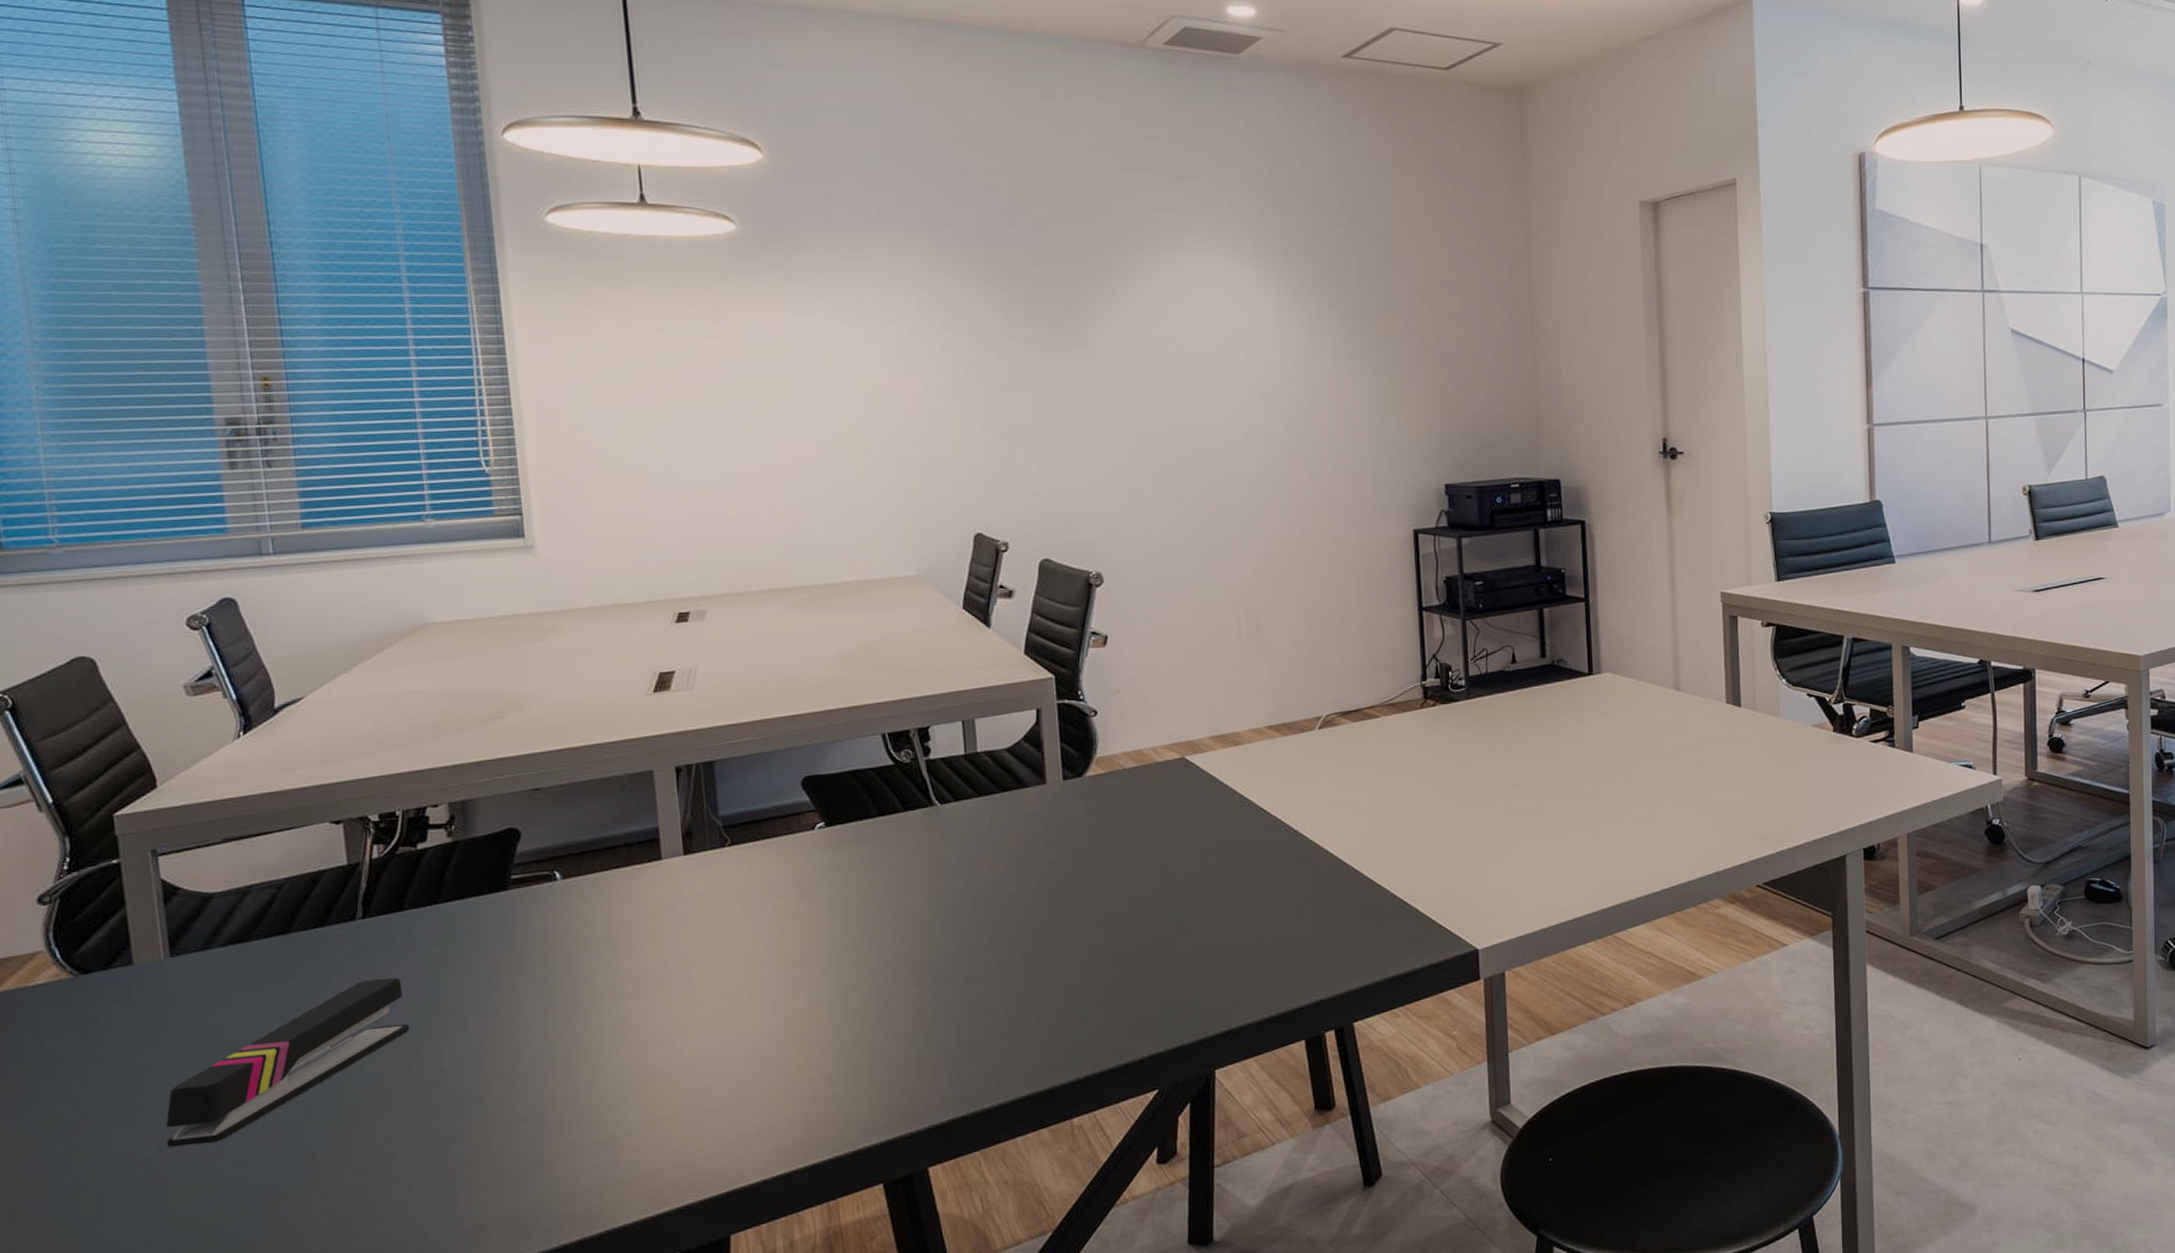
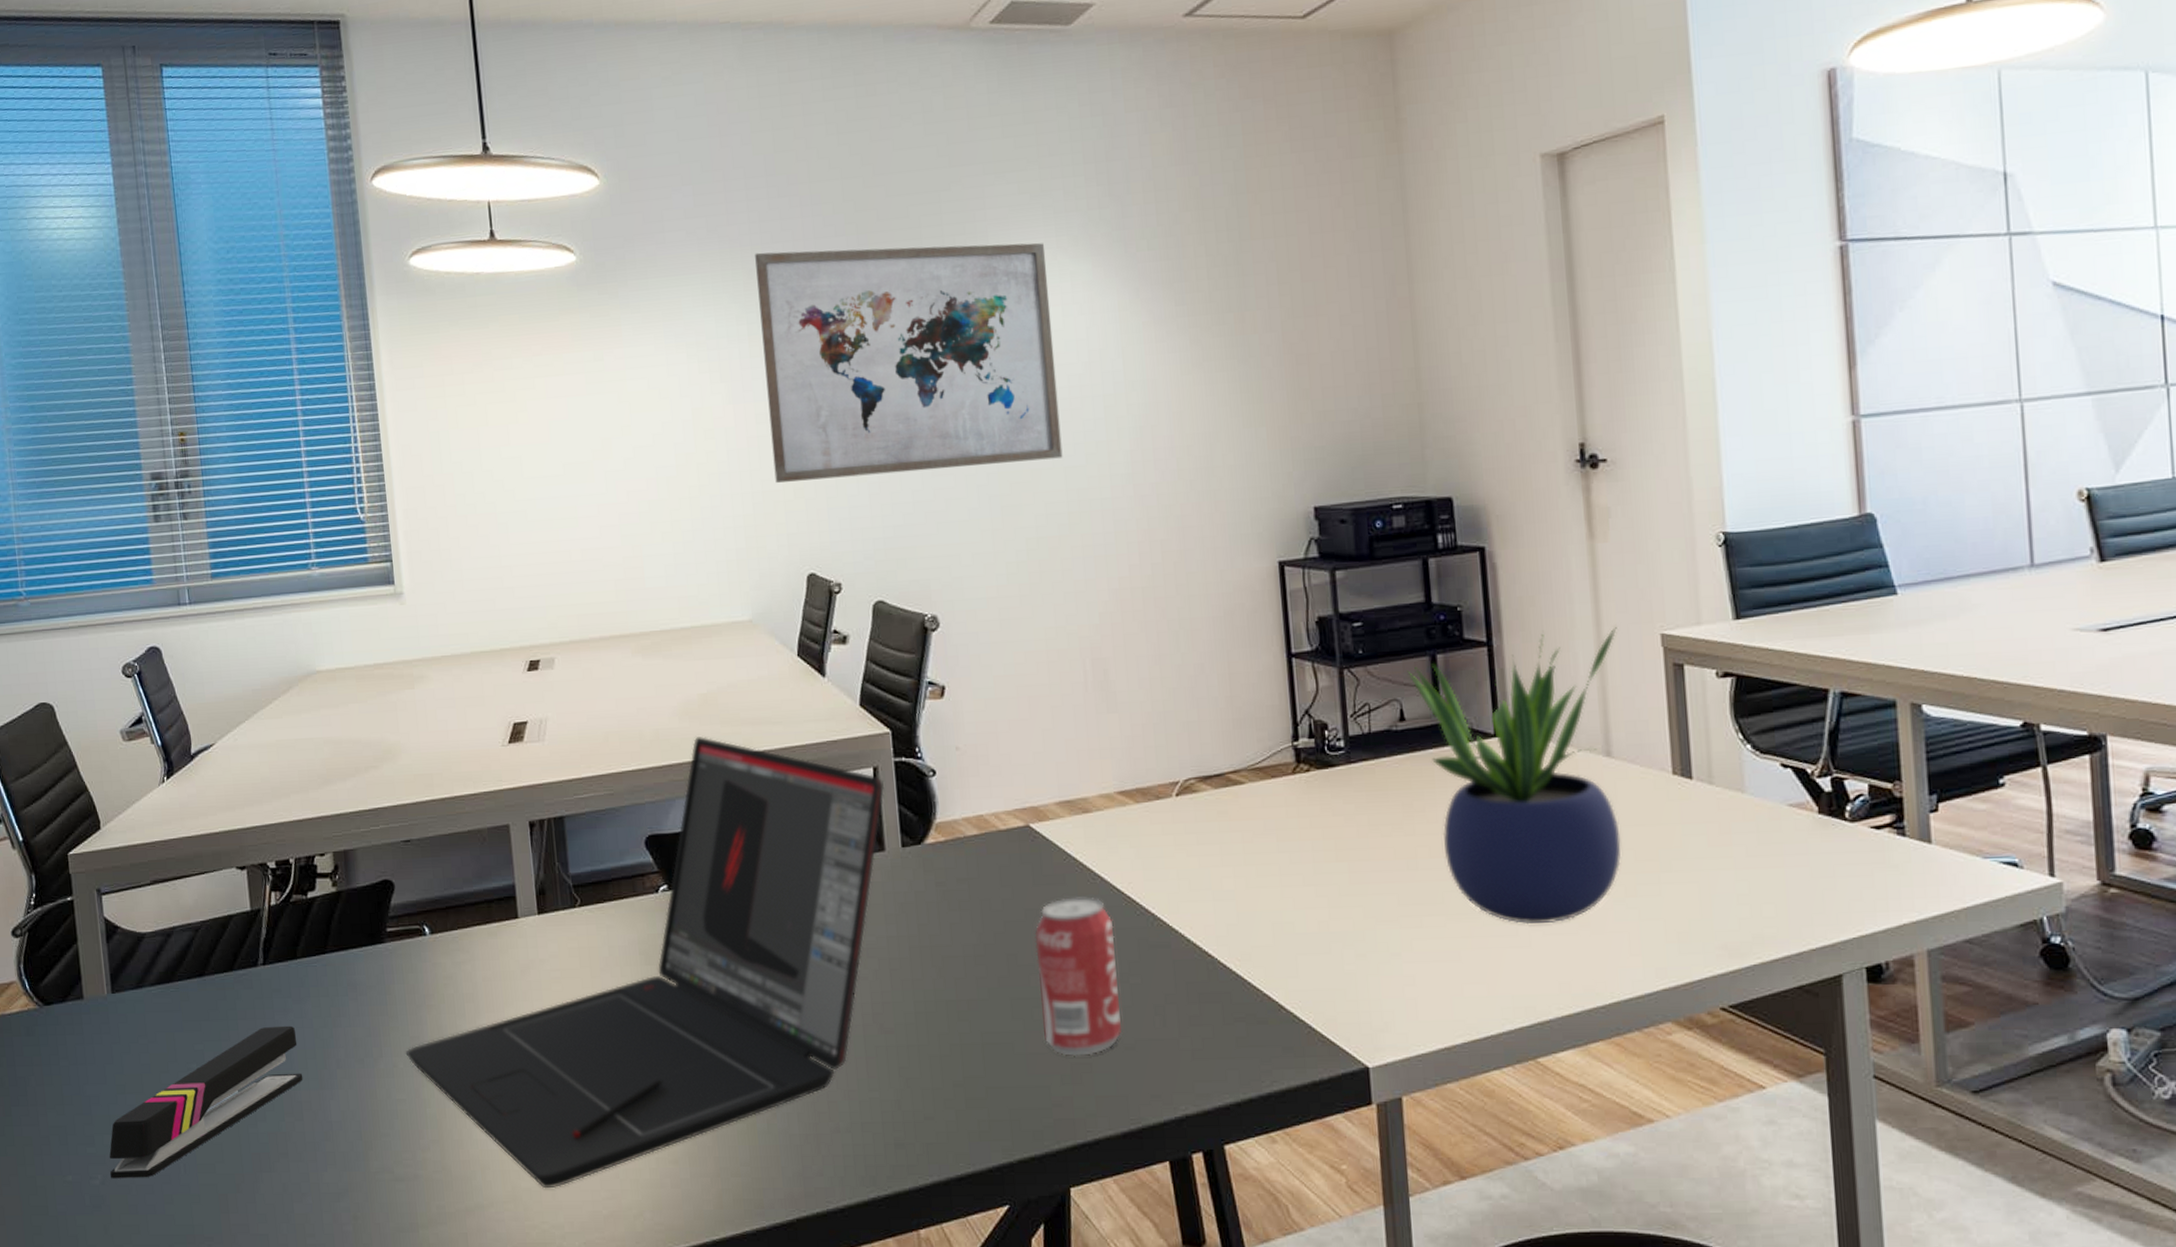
laptop: none [531,683,1048,1115] -> present [405,736,885,1189]
wall art: none [926,235,1223,449] -> present [755,243,1063,483]
beverage can: none [1187,817,1265,957] -> present [1034,896,1121,1056]
potted plant: none [1519,586,1687,827] -> present [1407,626,1622,925]

